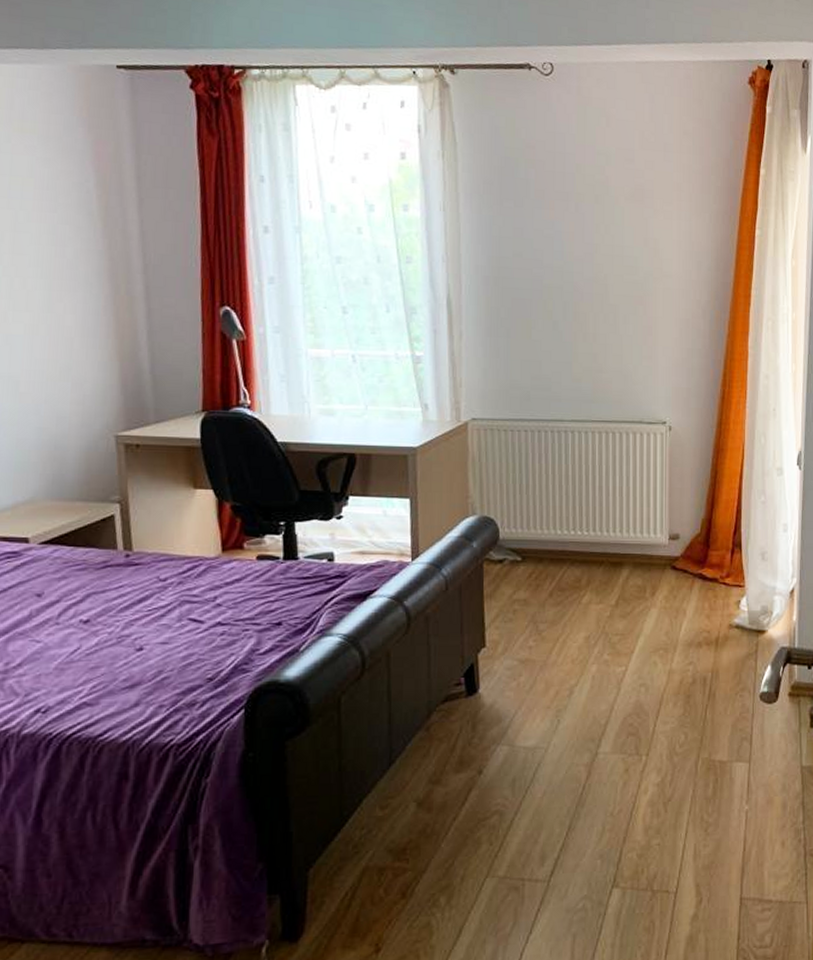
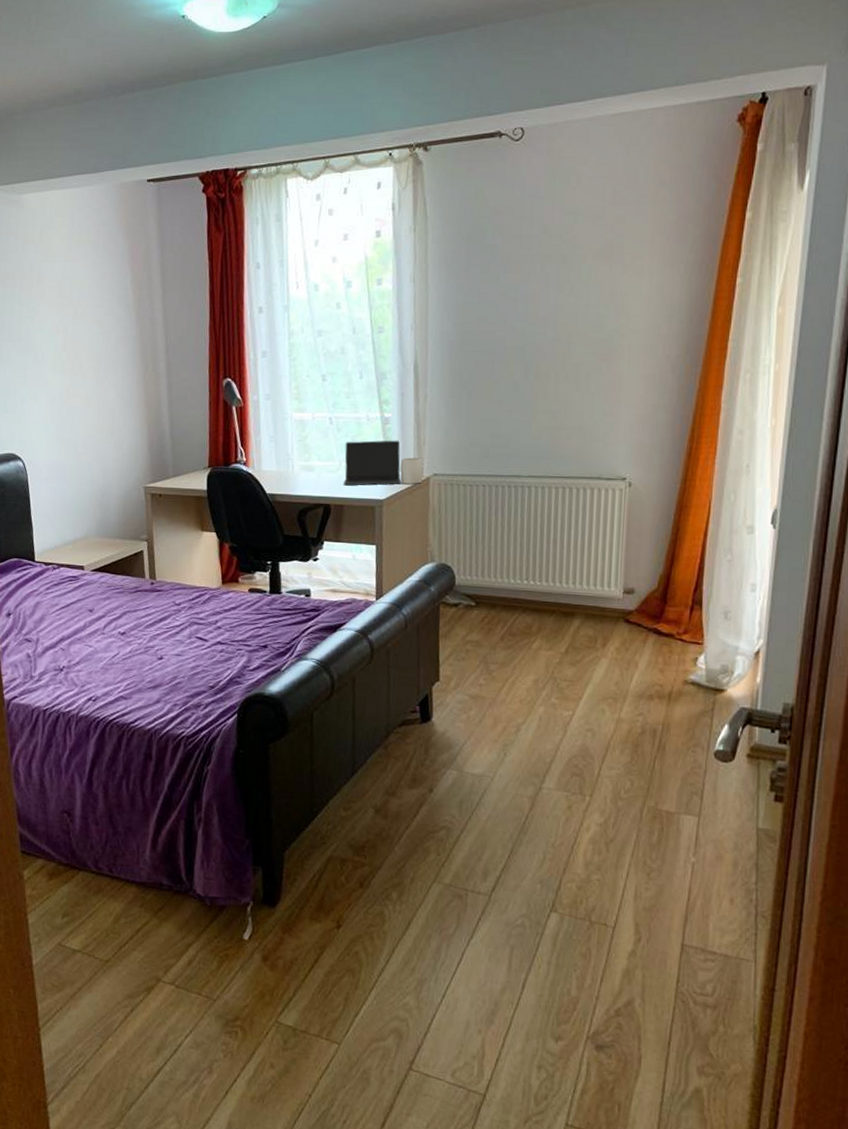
laptop: none [371,381,436,432] -> present [344,440,401,486]
mug: none [435,400,461,430] -> present [400,457,424,485]

